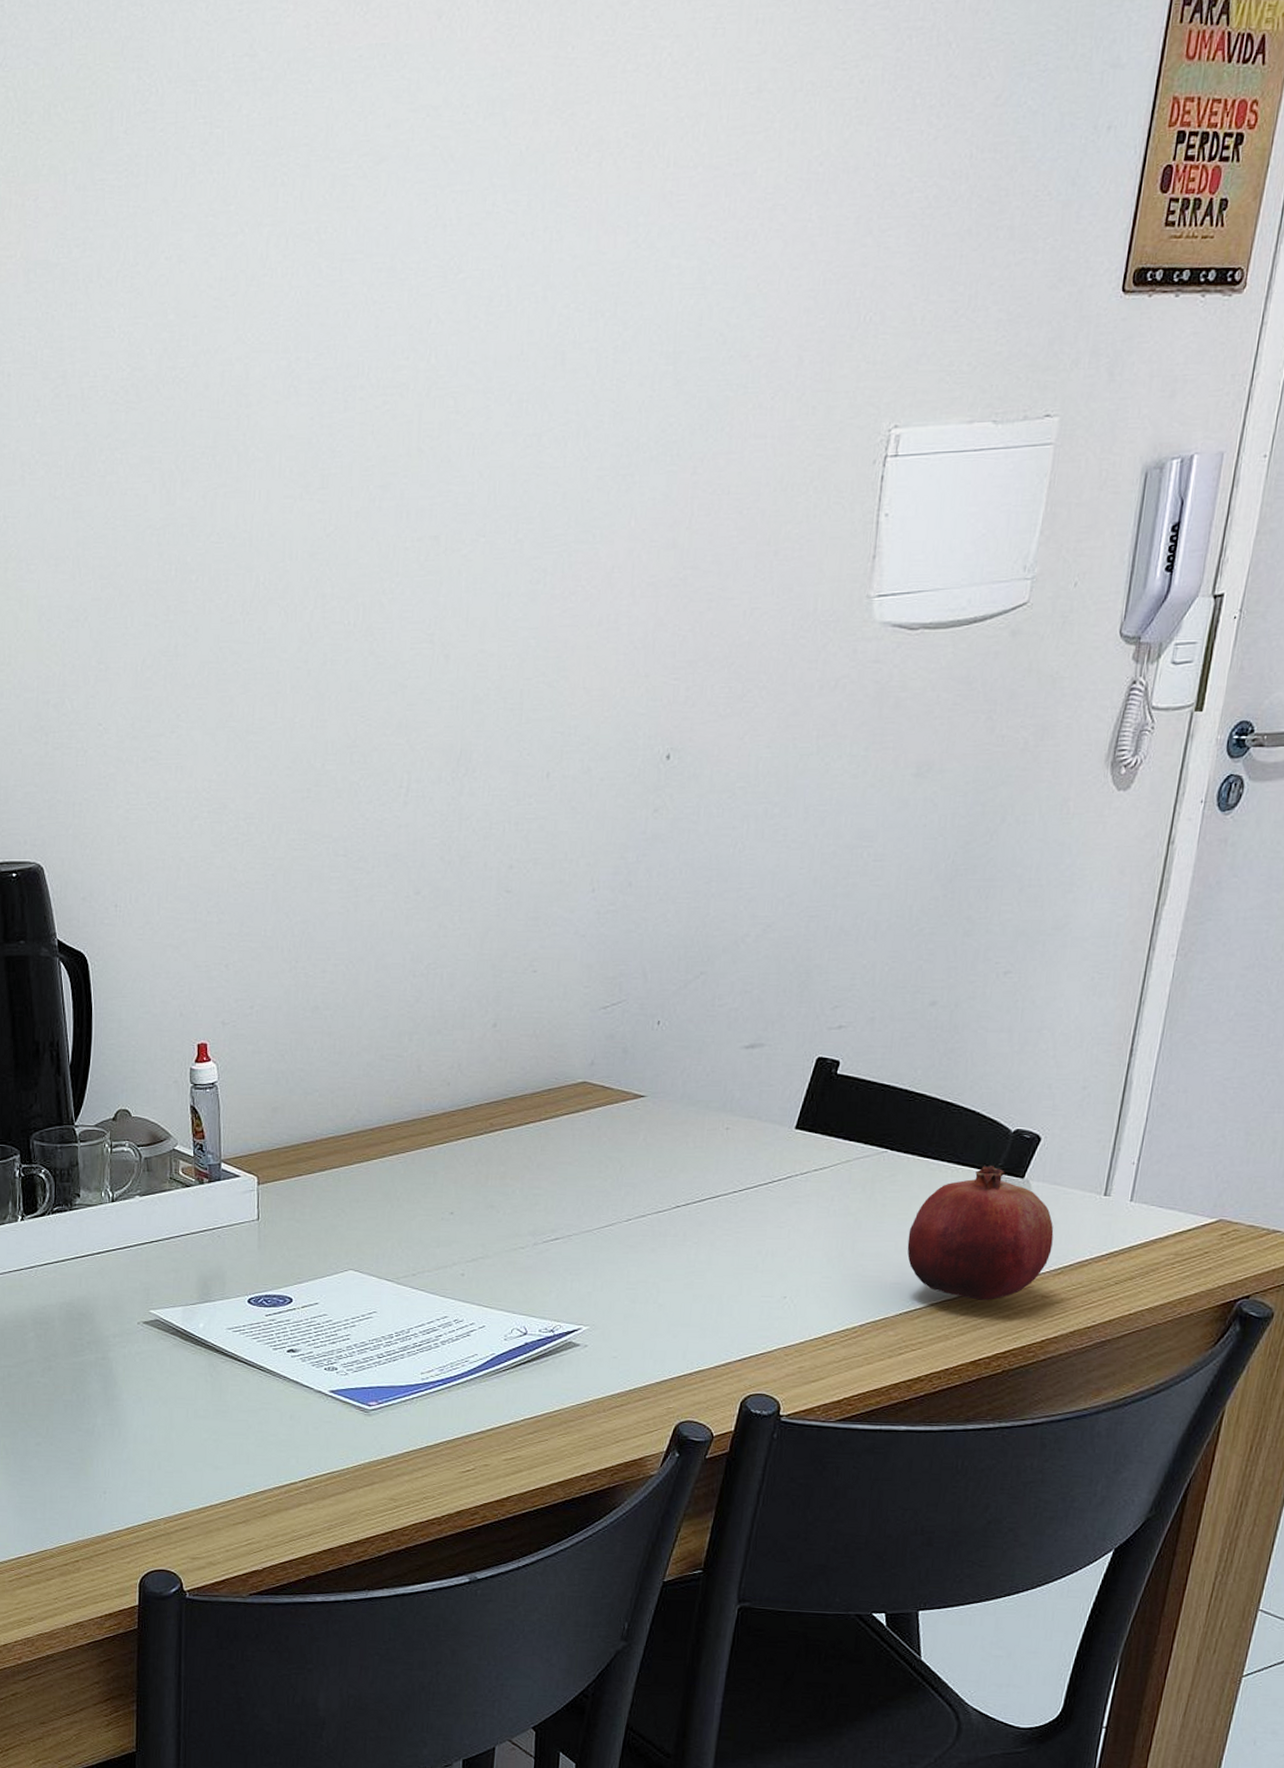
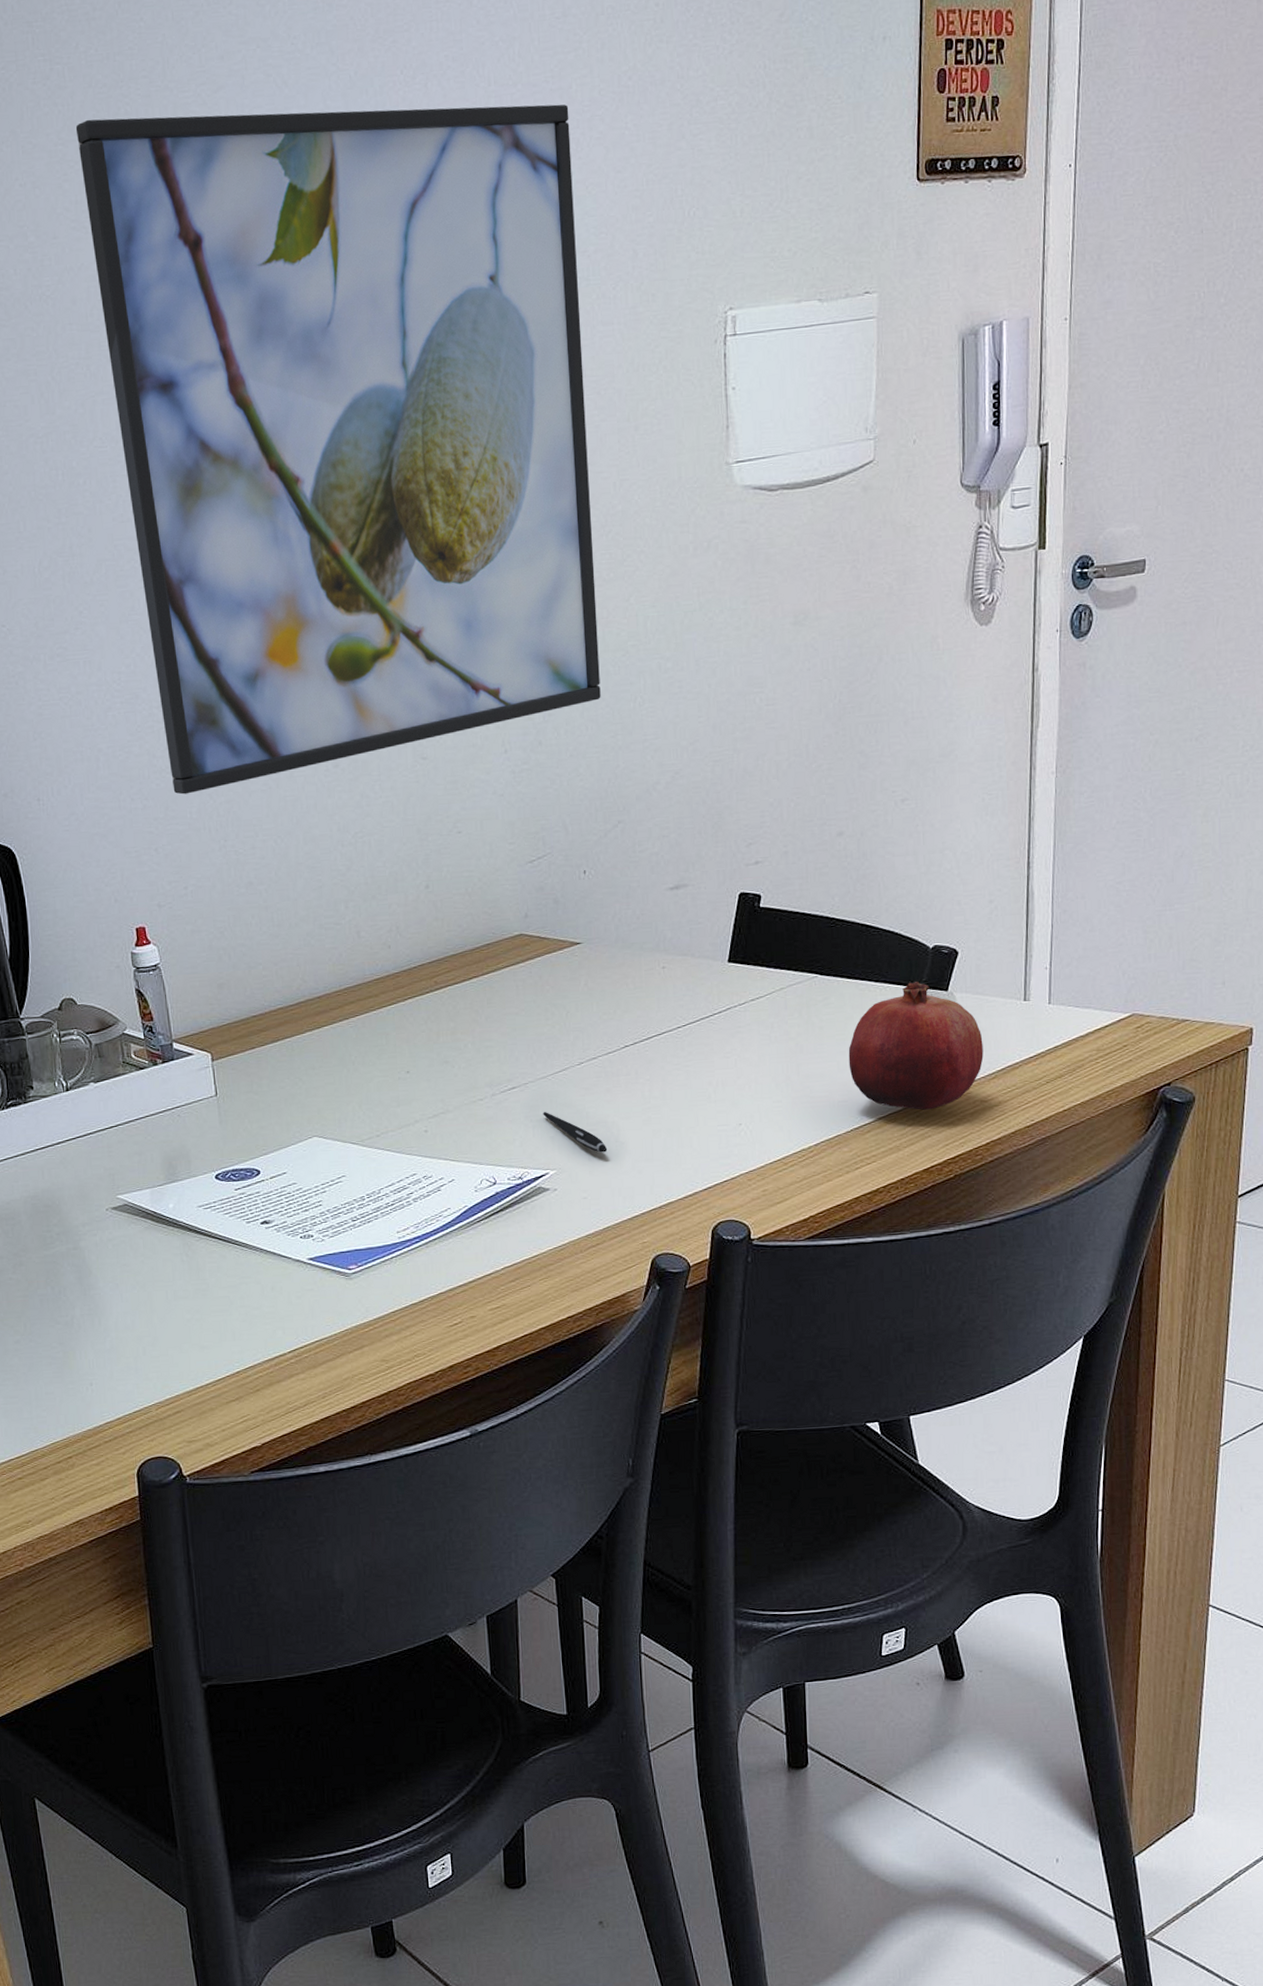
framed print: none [228,189,750,911] -> present [75,104,601,795]
pen: none [583,1266,645,1313] -> present [543,1112,608,1153]

